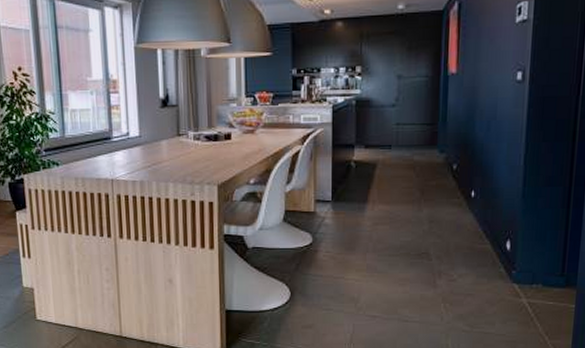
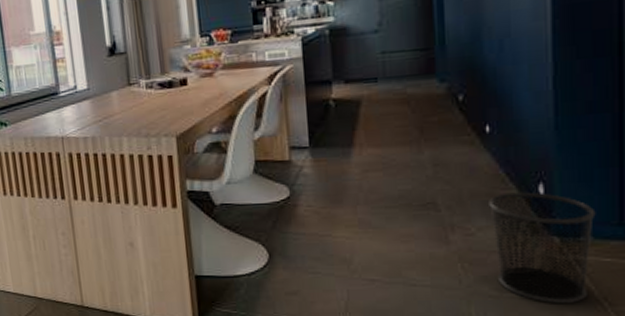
waste bin: none [469,247,546,338] -> present [489,192,596,304]

